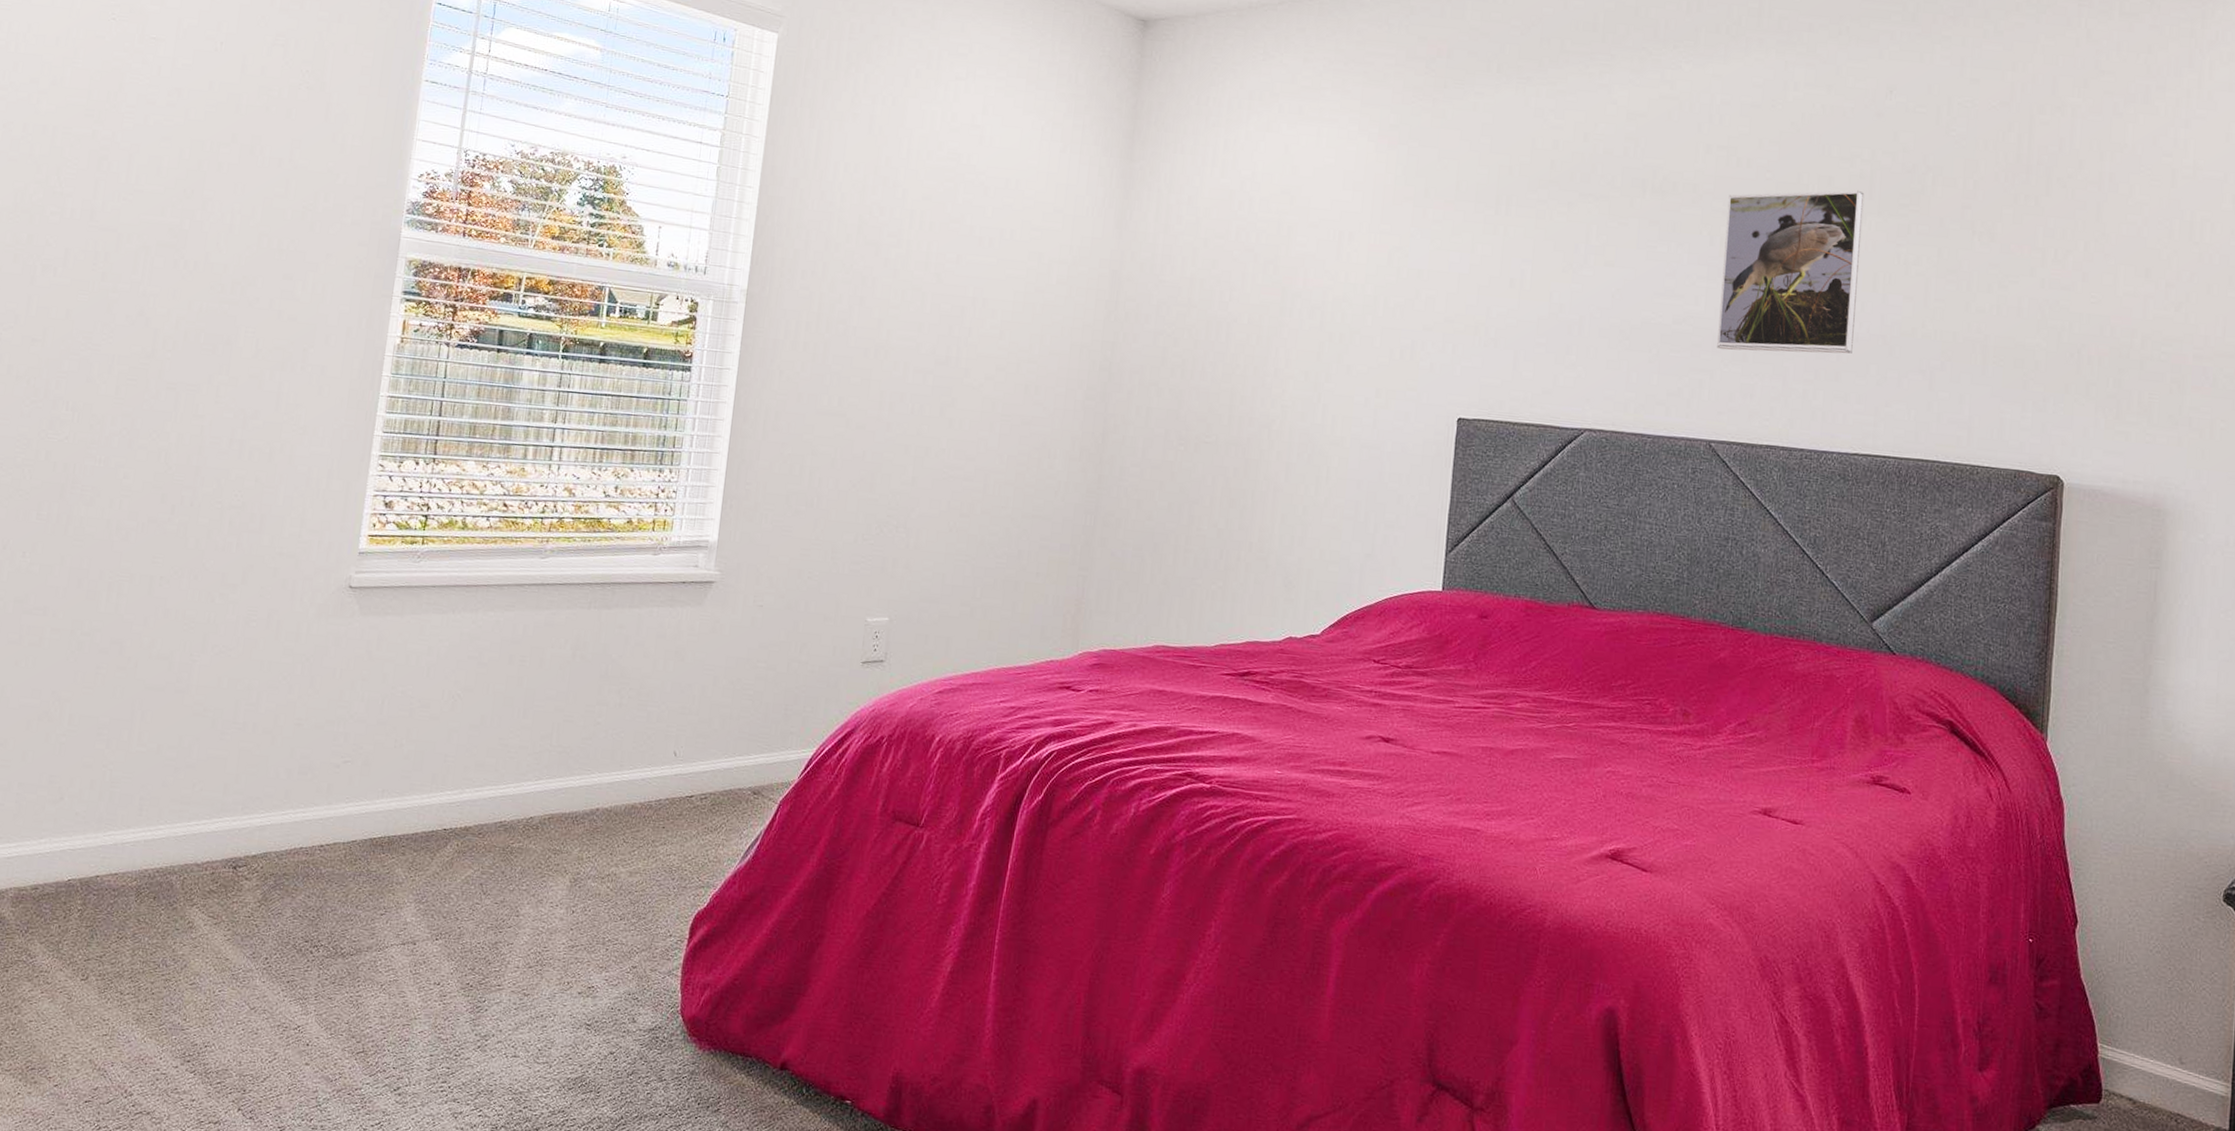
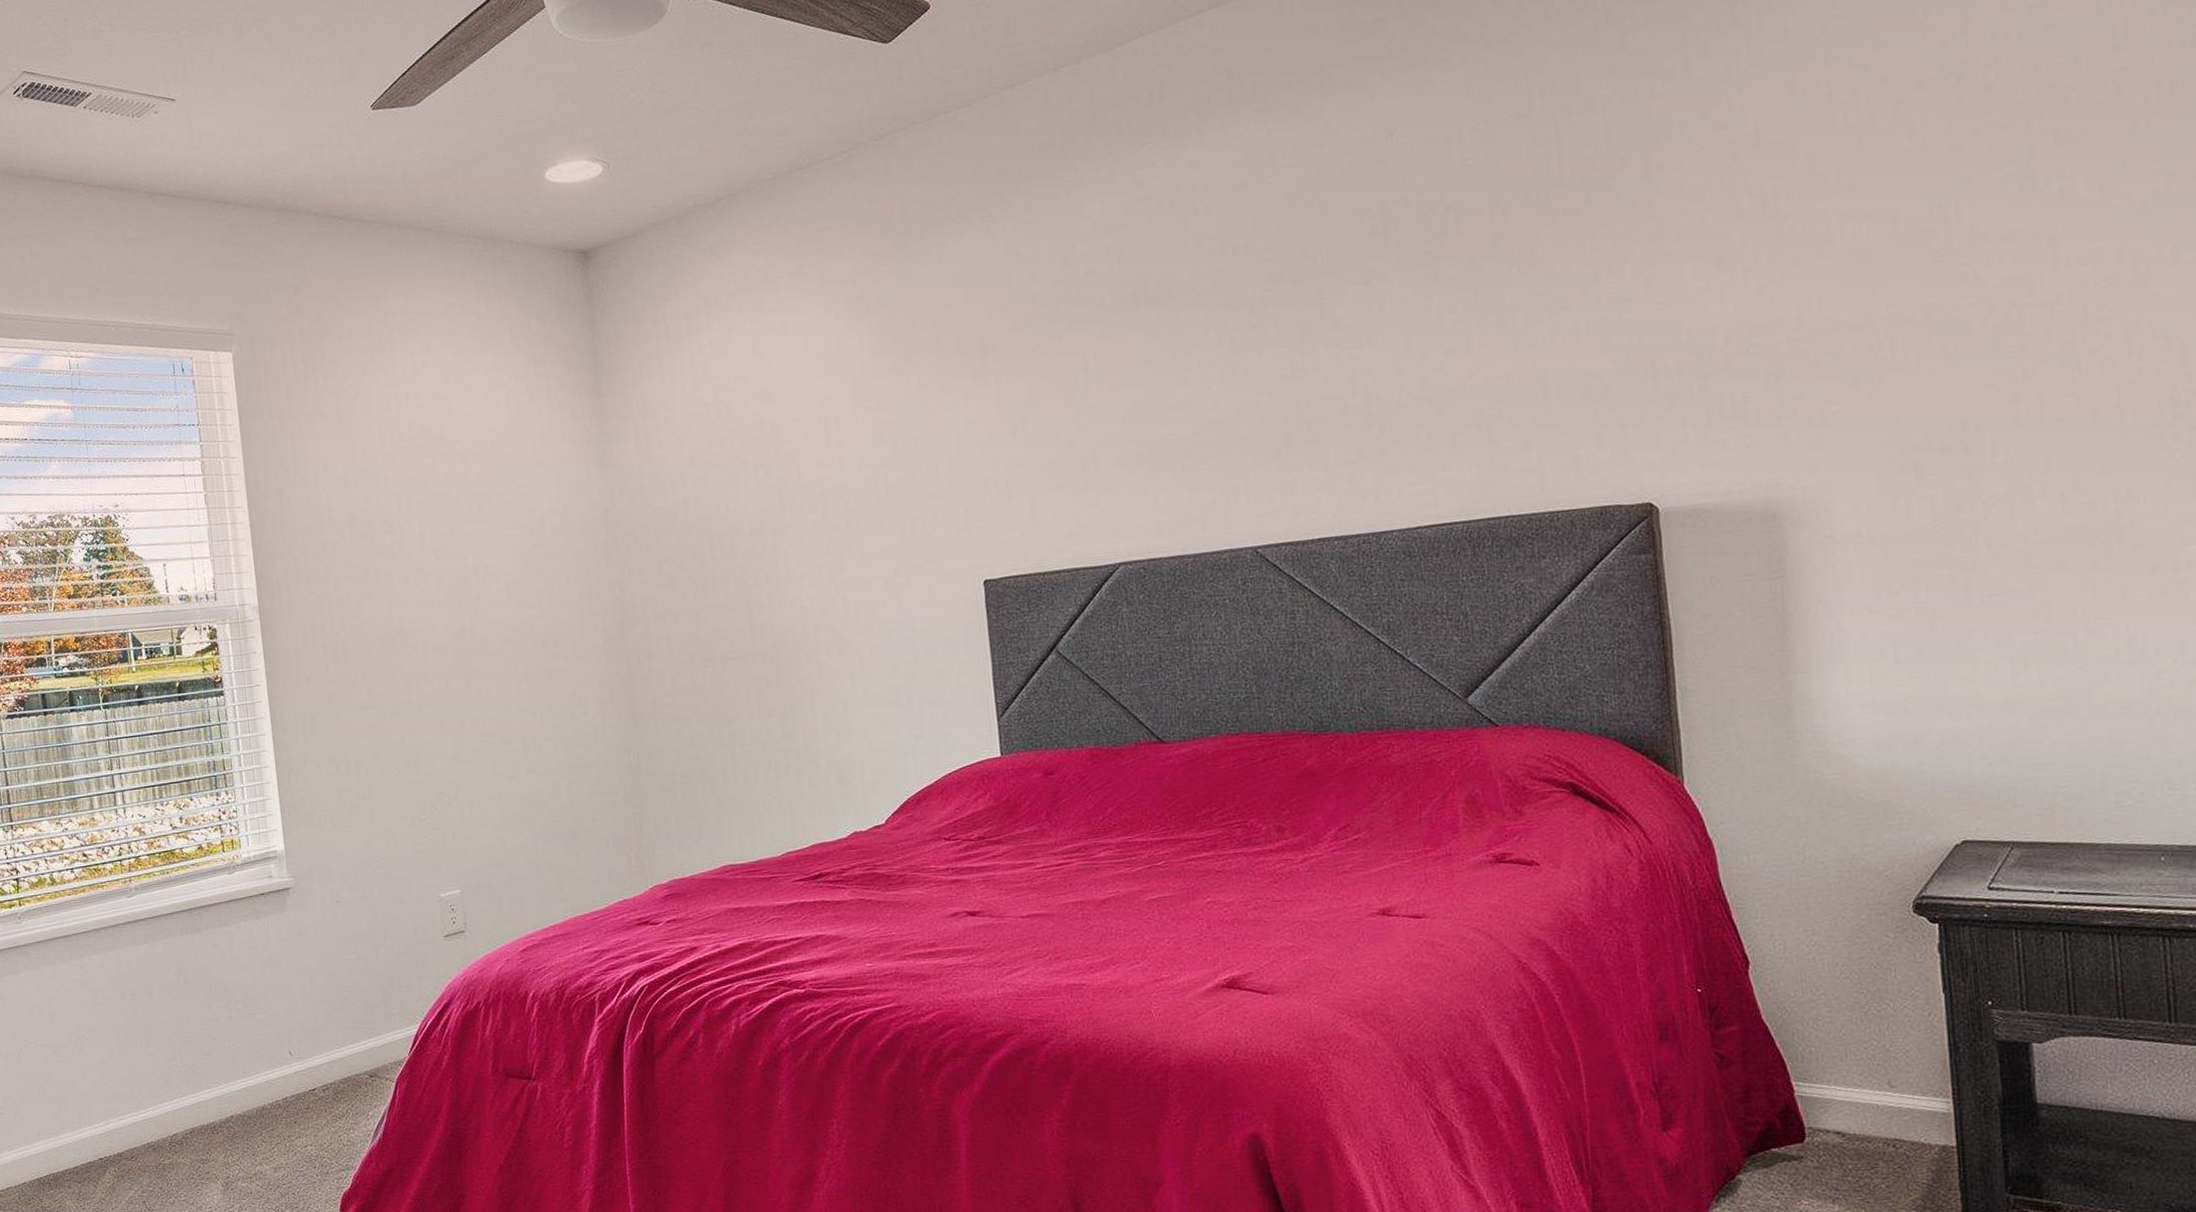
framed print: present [1717,190,1864,354] -> none [1230,248,1396,451]

